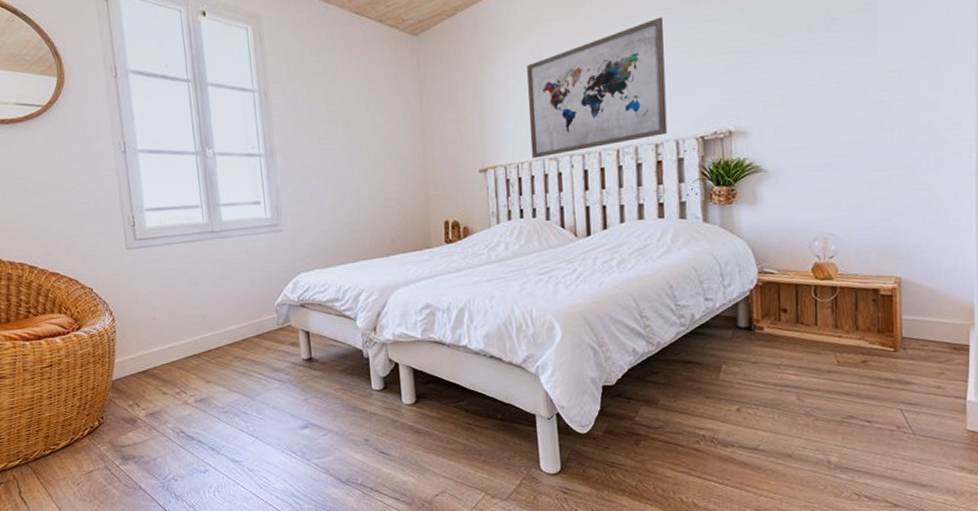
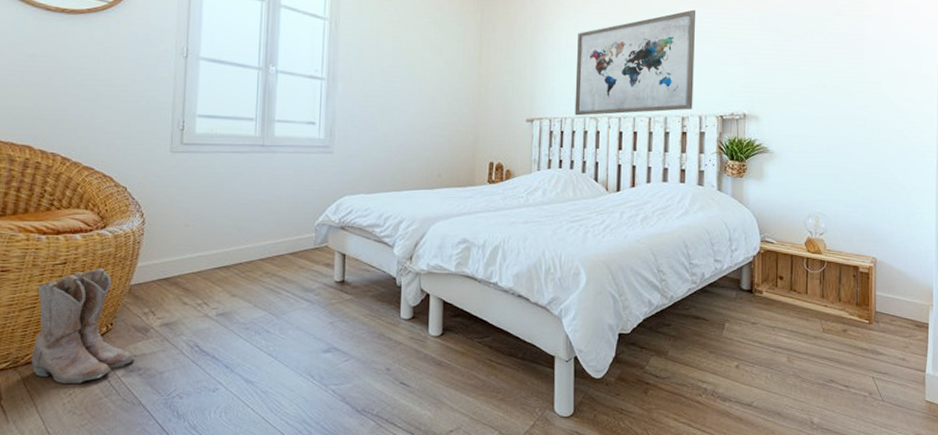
boots: none [32,367,129,475] -> present [31,268,135,383]

